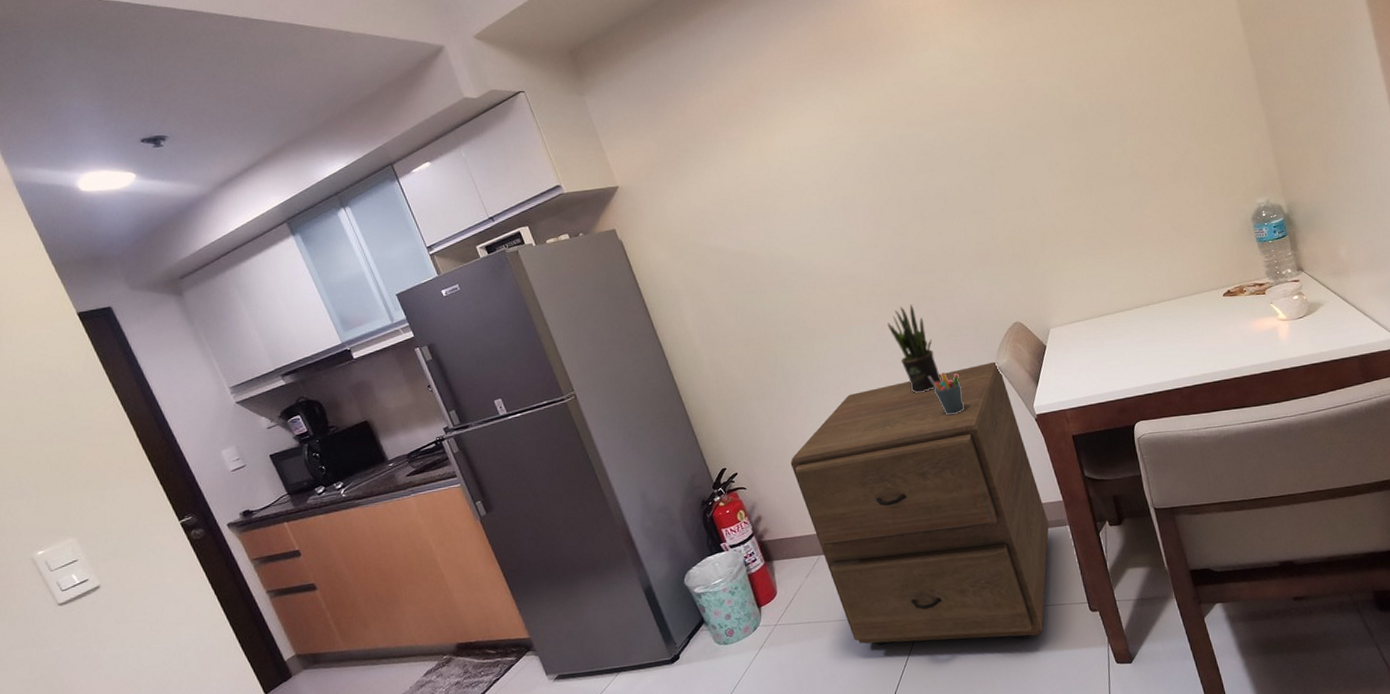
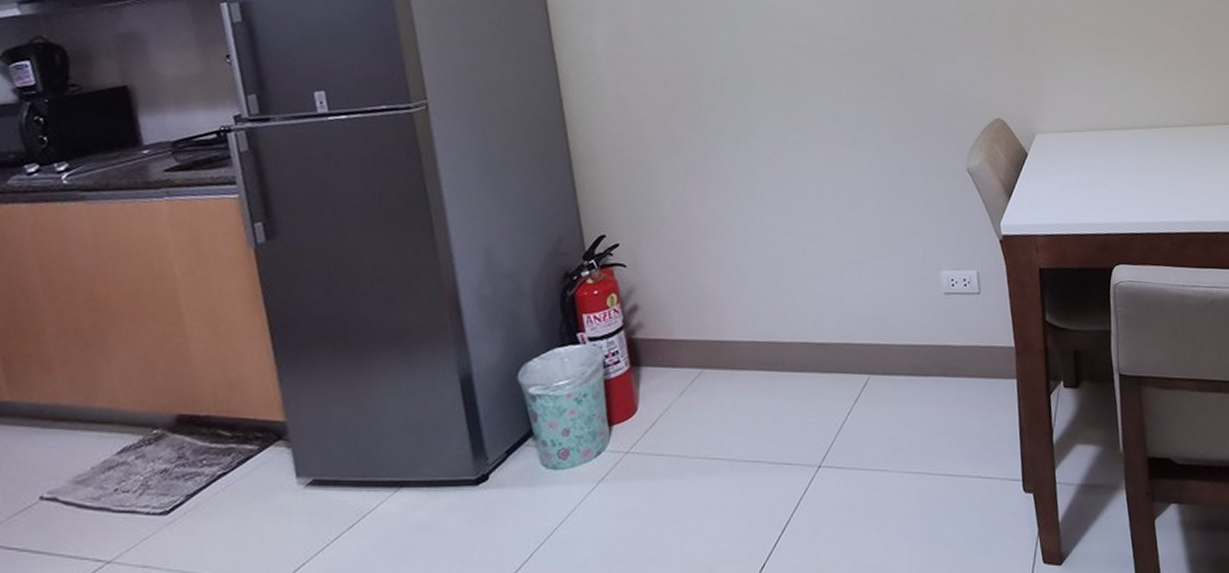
filing cabinet: present [790,361,1049,646] -> none [689,161,994,516]
potted plant: present [887,304,942,393] -> none [845,73,898,183]
pen holder: present [928,372,964,416] -> none [882,163,920,218]

